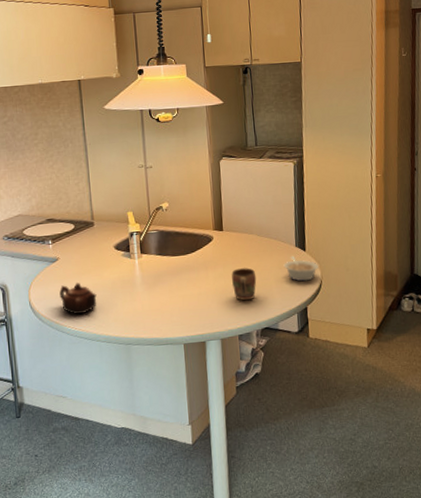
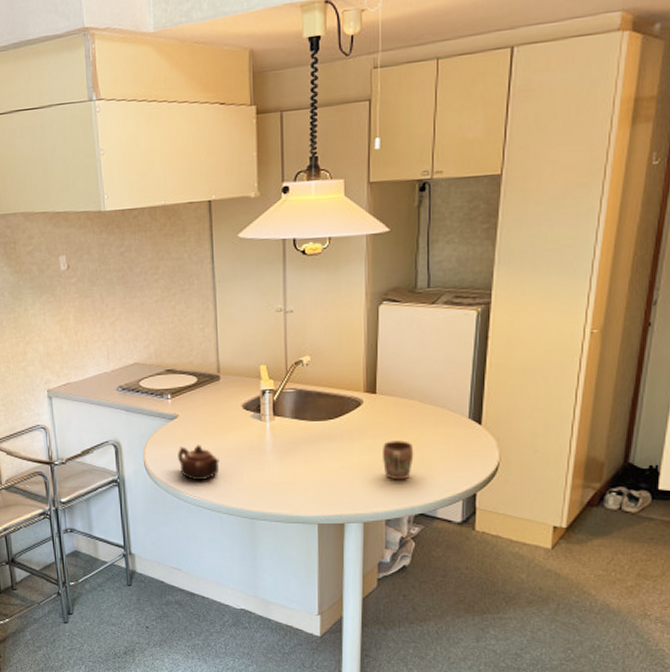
legume: present [283,255,319,282] -> none [450,429,497,462]

